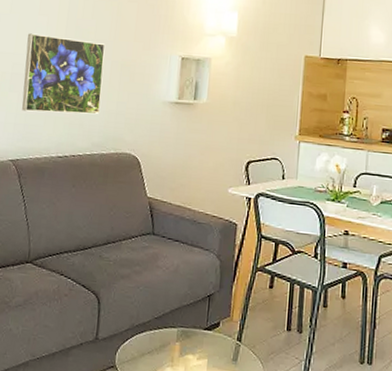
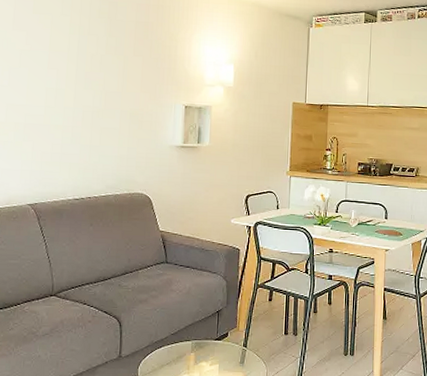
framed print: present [22,33,106,115] -> none [37,86,114,160]

